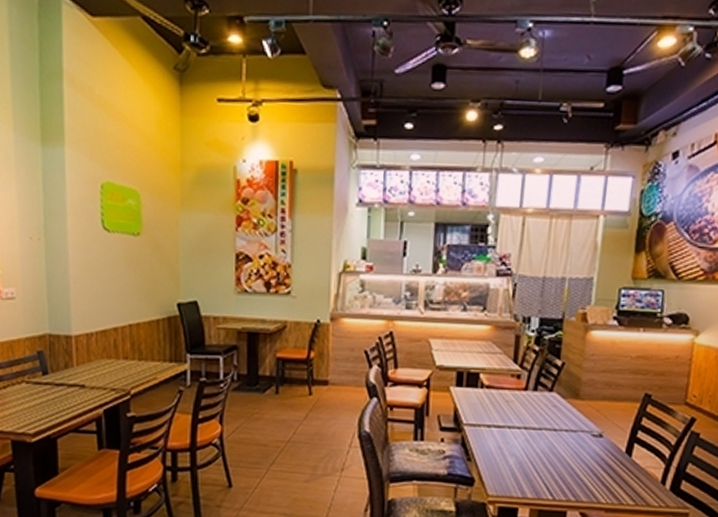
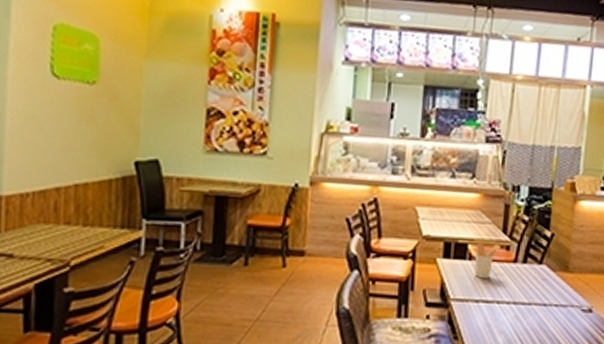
utensil holder: none [486,371,512,406] -> present [474,241,501,279]

